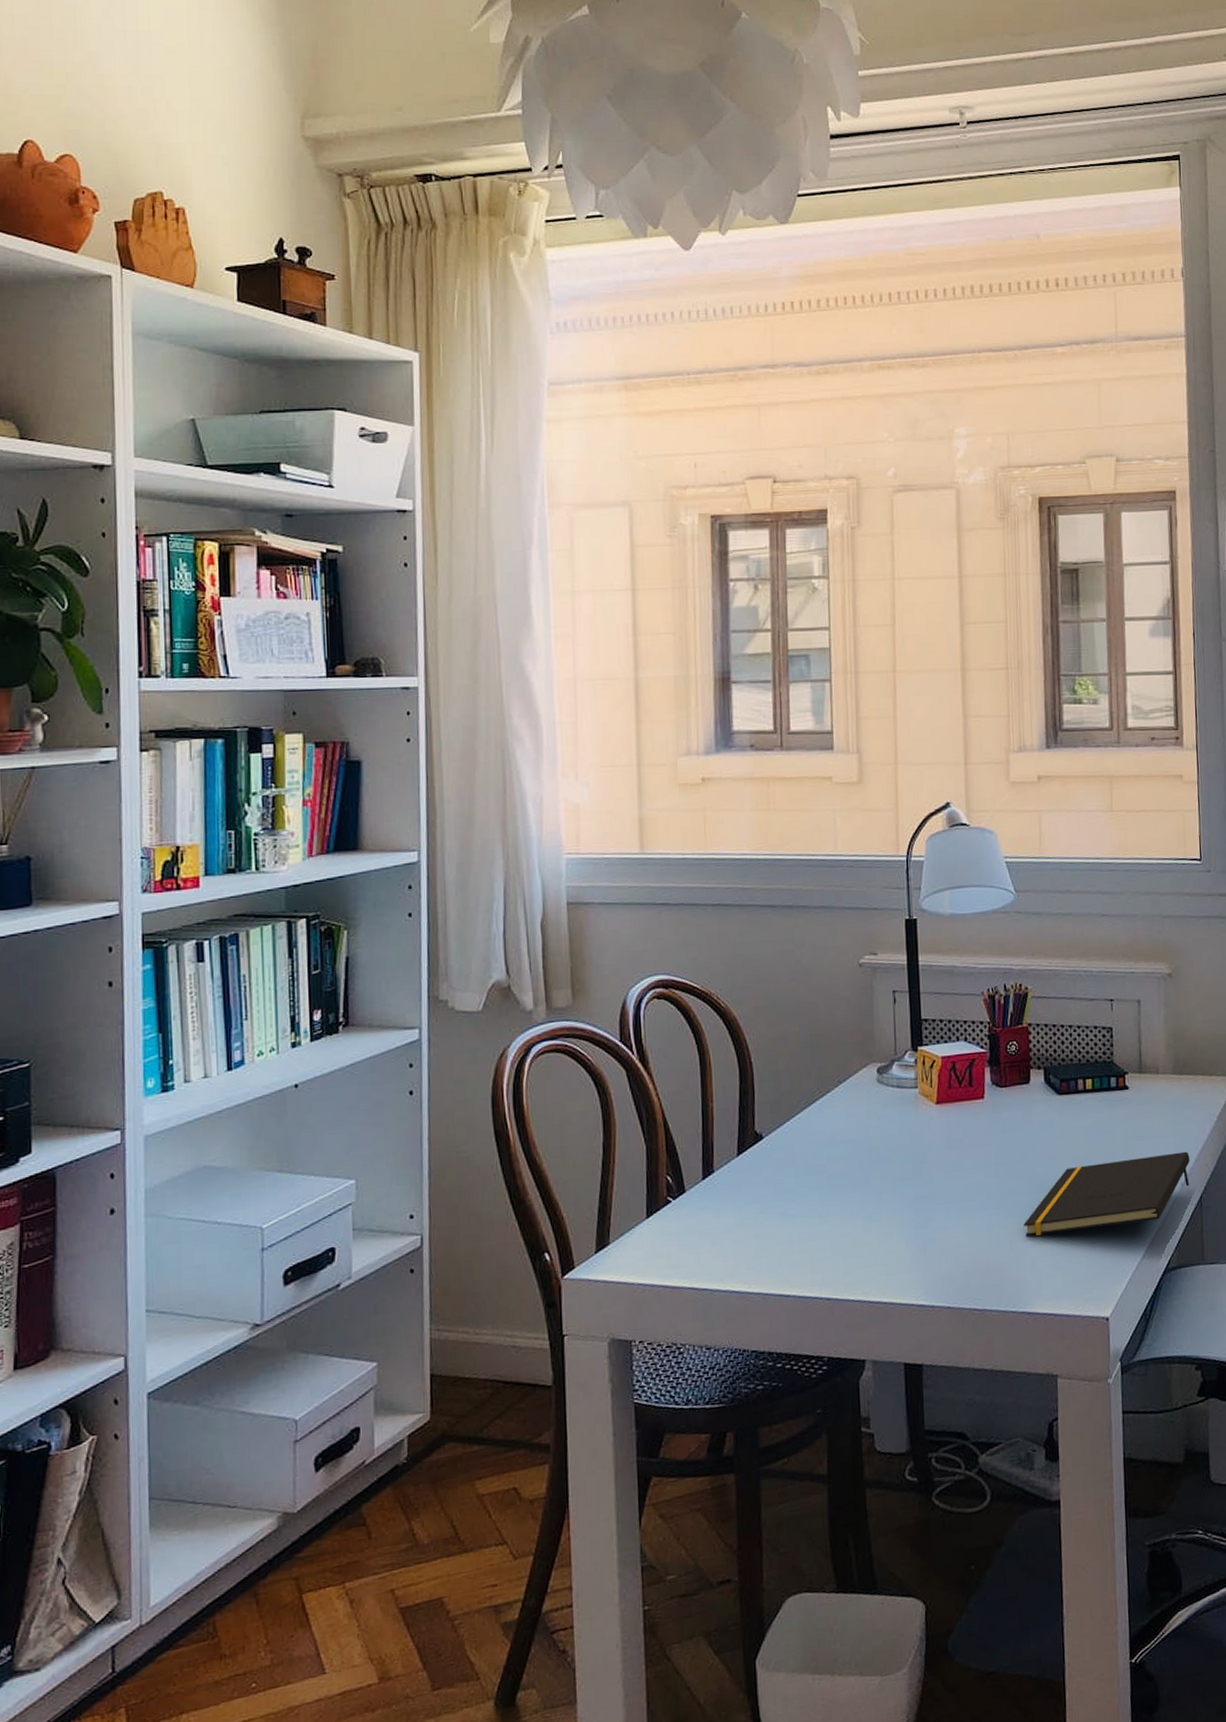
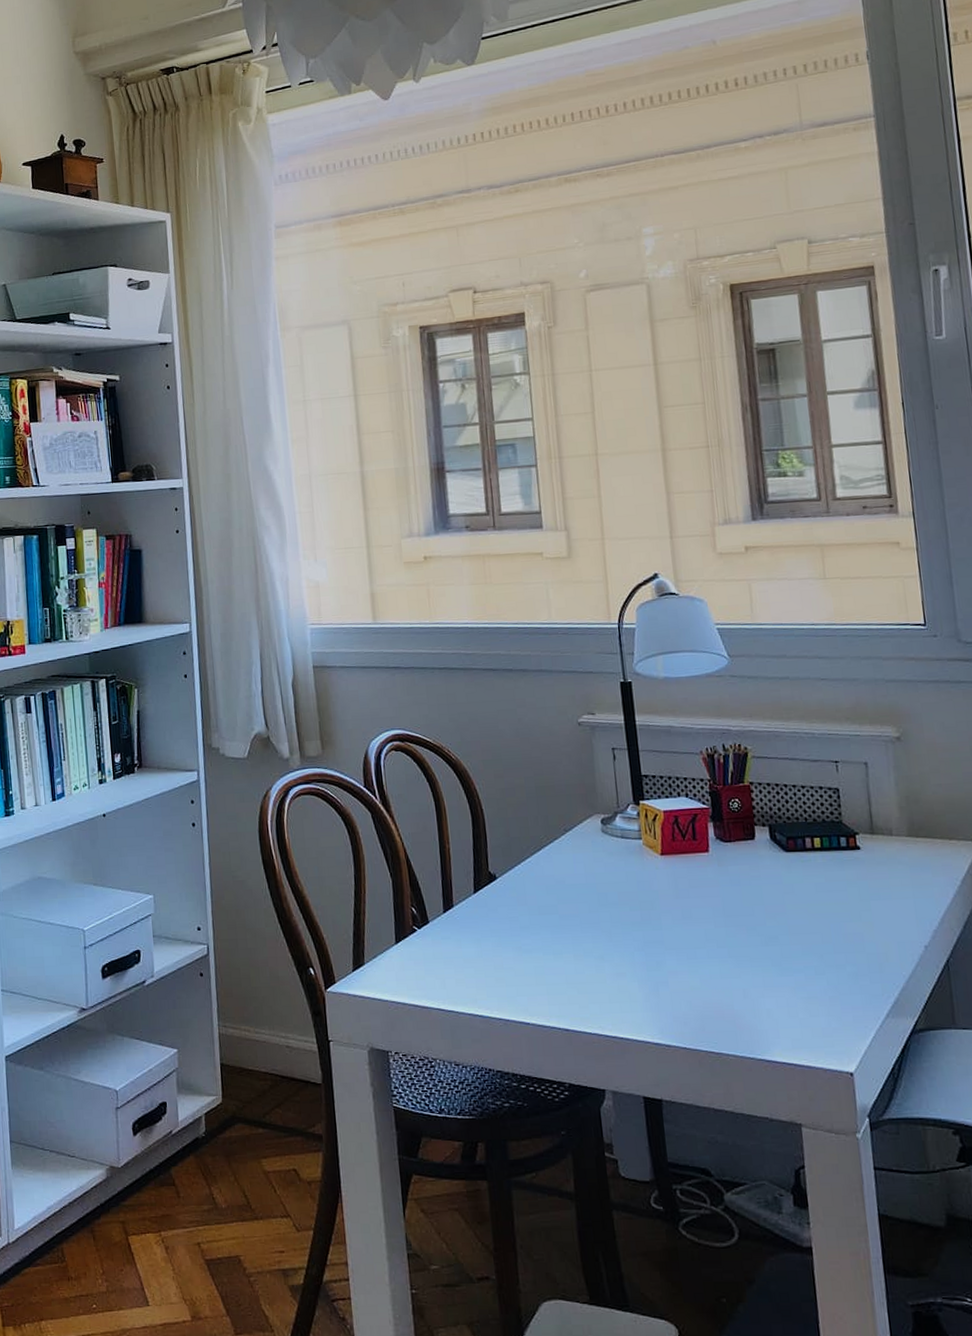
notepad: present [1023,1151,1190,1237] -> none [757,914,935,987]

